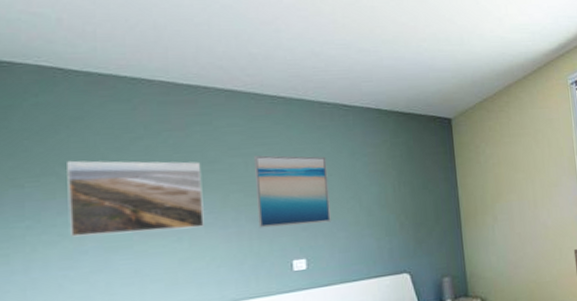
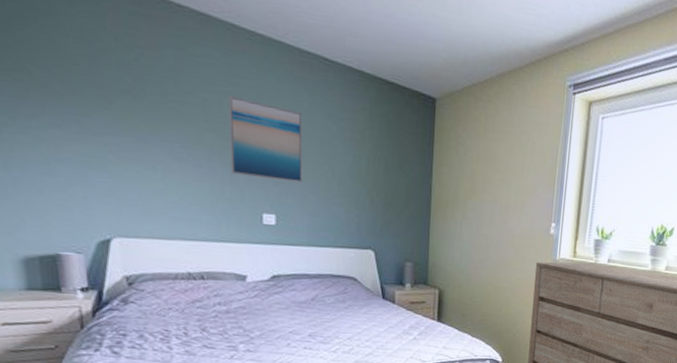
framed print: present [67,160,204,237] -> none [37,59,177,161]

